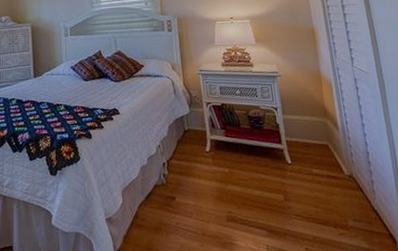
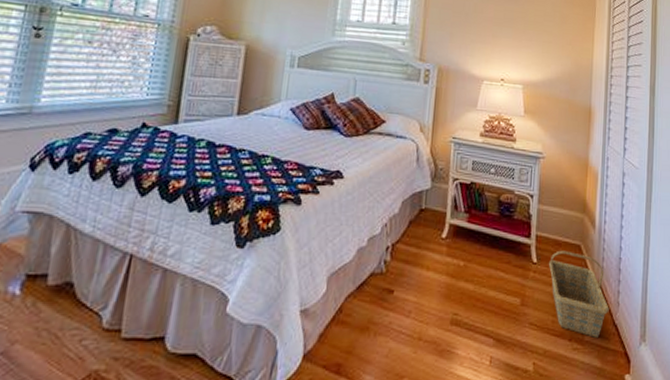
basket: none [302,150,367,223] -> present [549,250,609,338]

